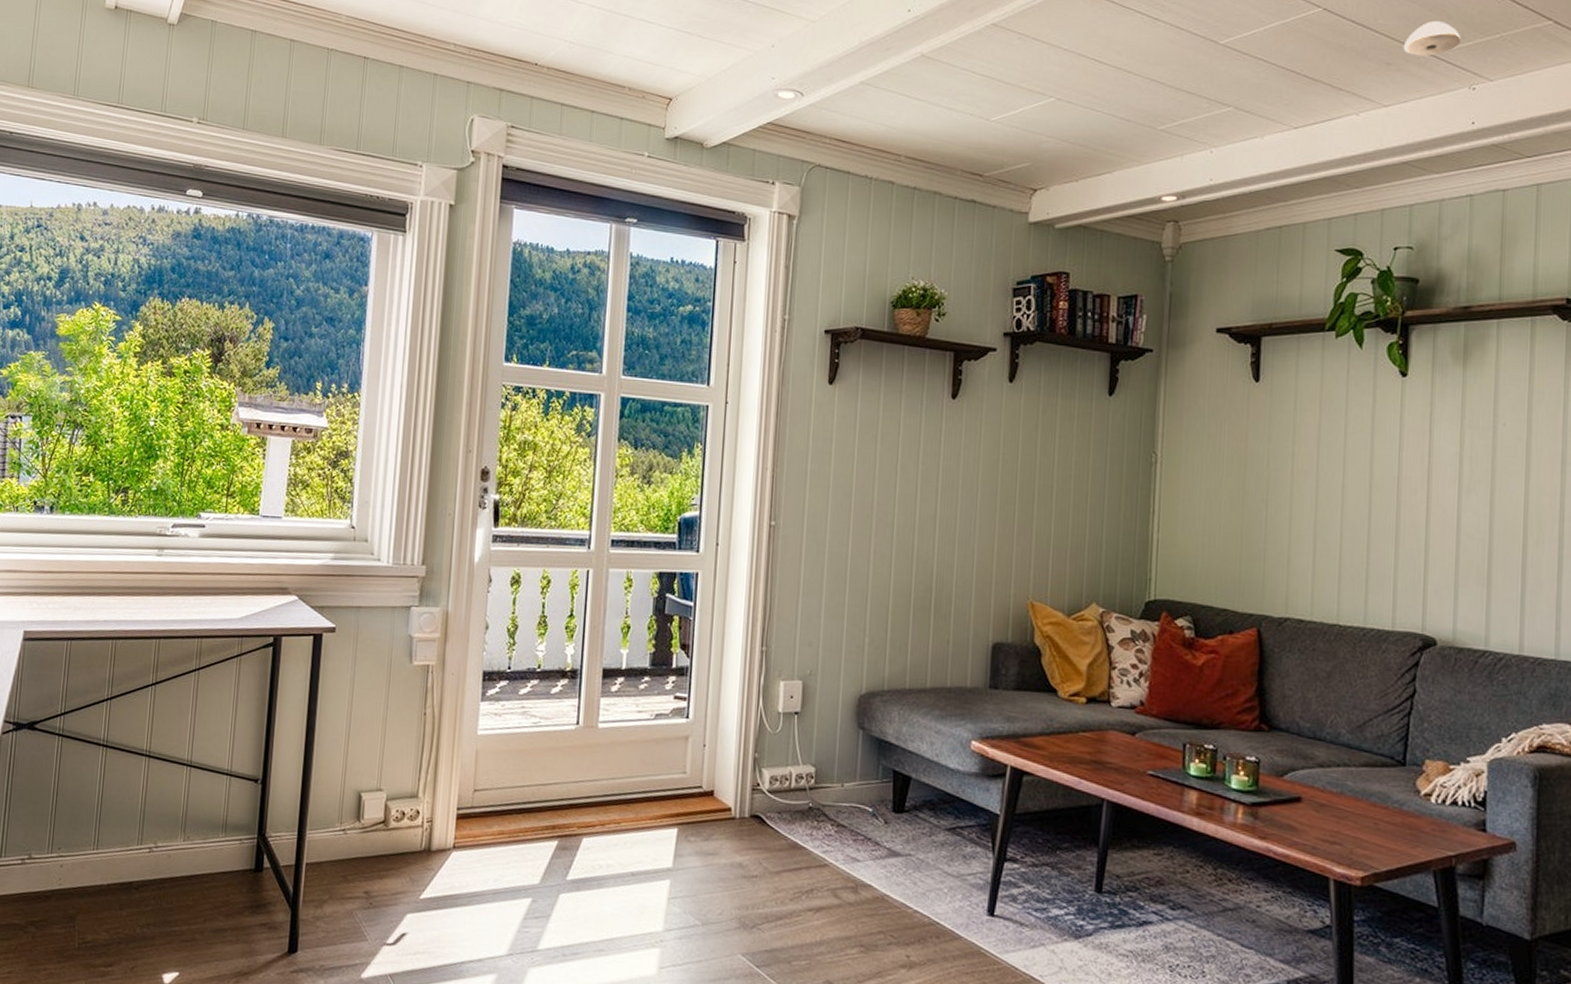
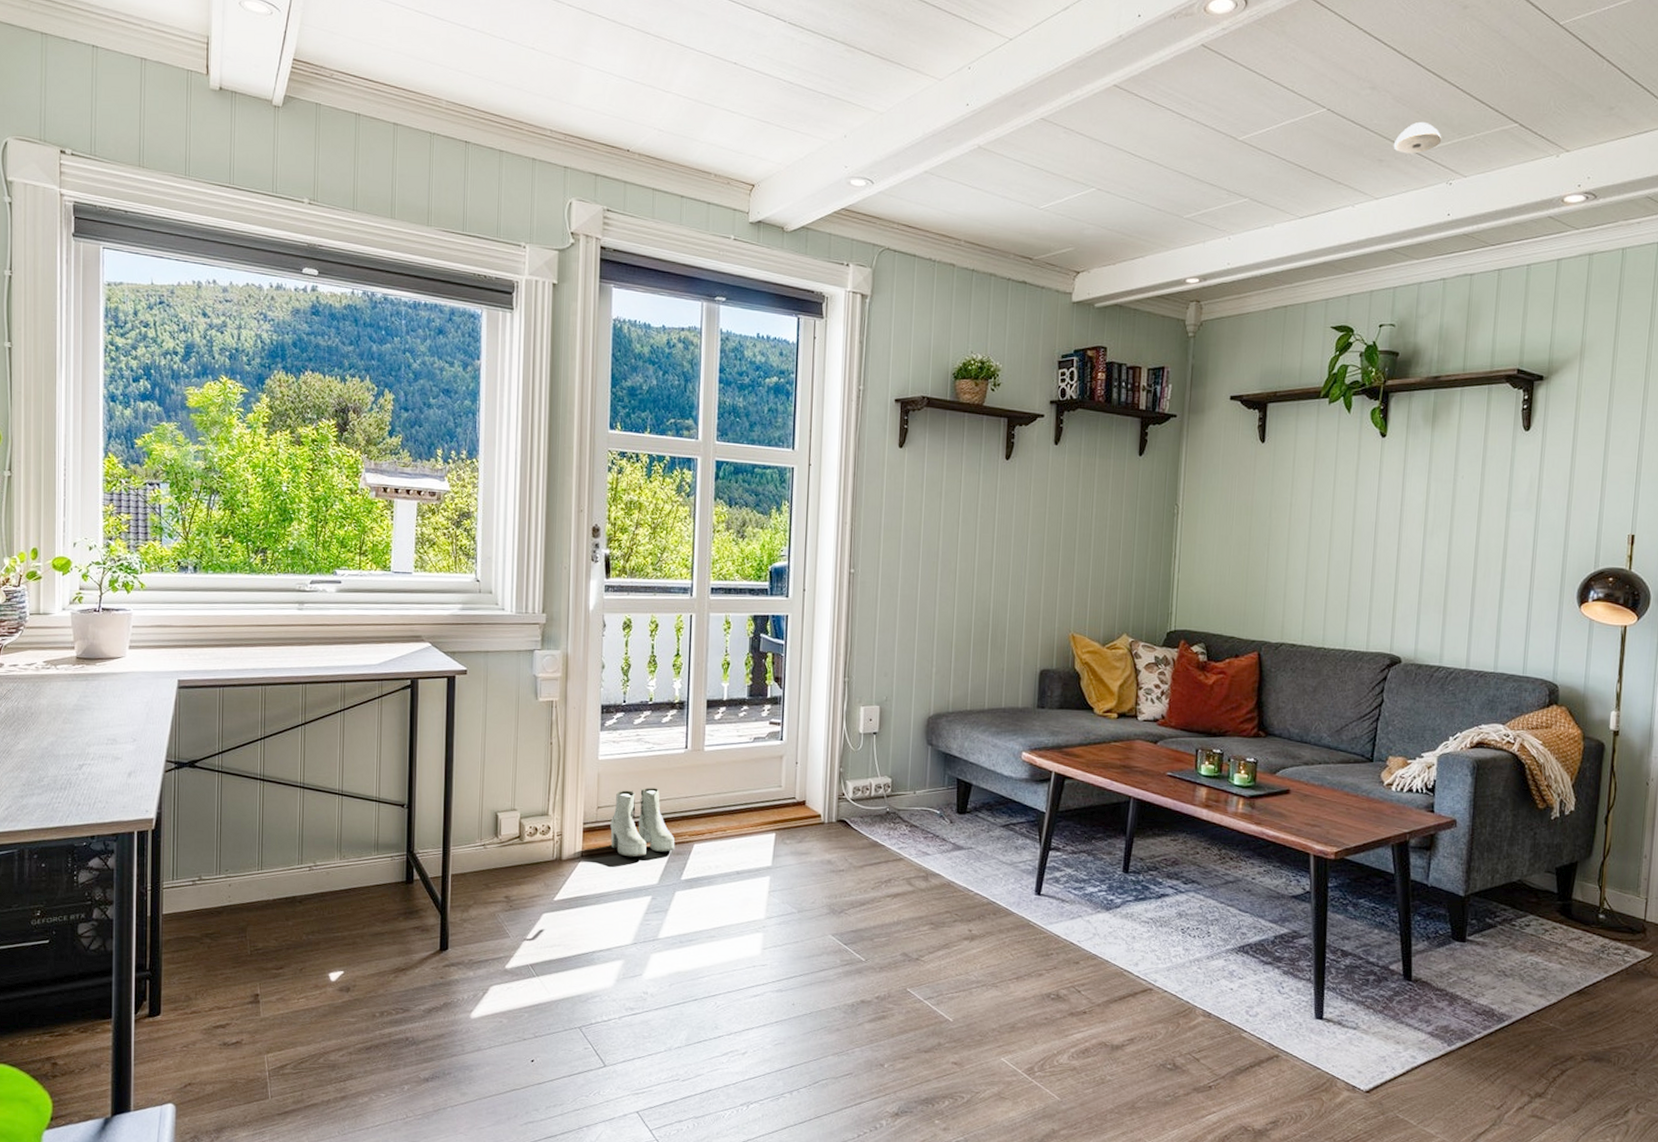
boots: none [487,769,561,851] -> present [610,788,675,857]

